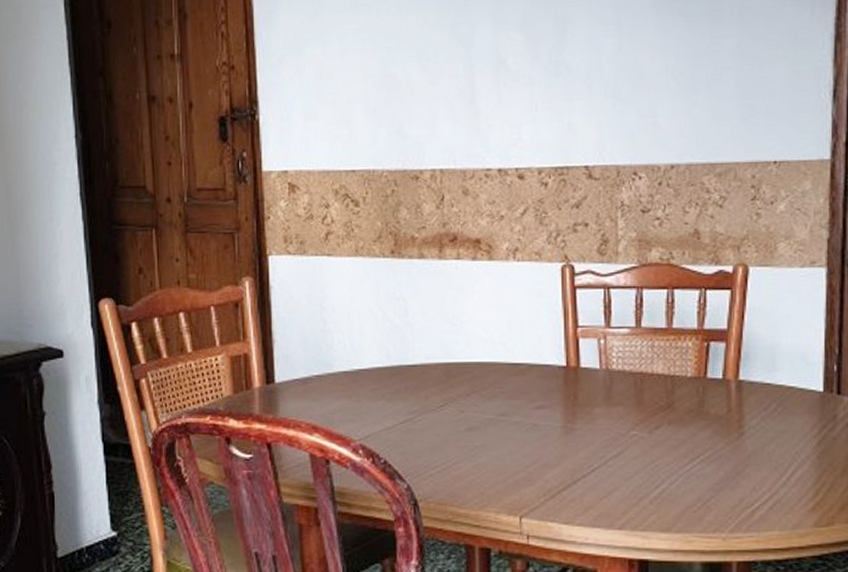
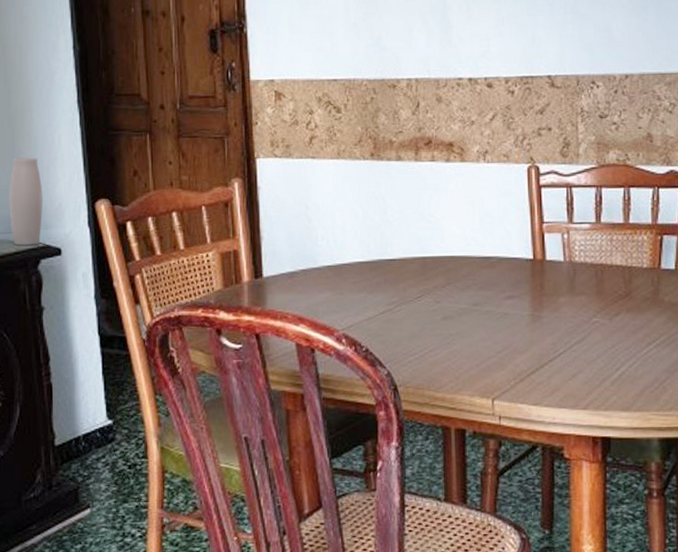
vase: none [9,253,45,348] -> present [9,157,43,247]

